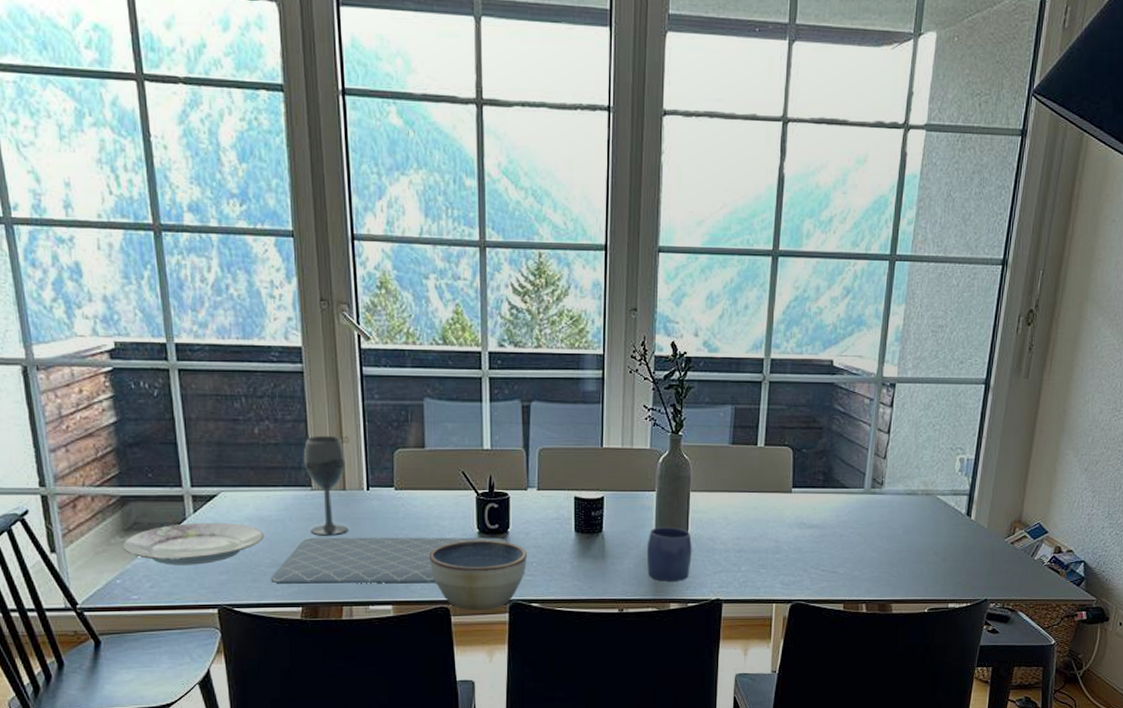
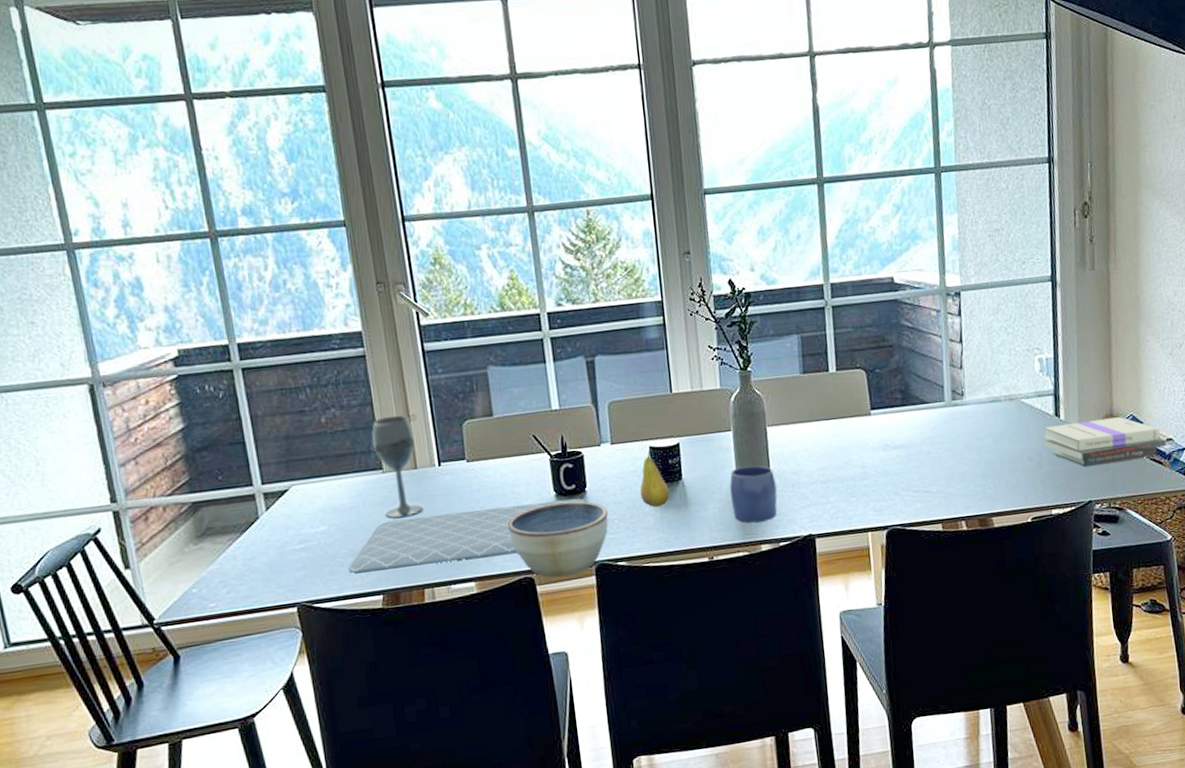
plate: present [121,522,265,565] -> none [195,516,339,568]
fruit: none [560,498,589,555] -> present [640,448,670,507]
books: none [952,524,1067,568] -> present [1044,417,1167,468]

